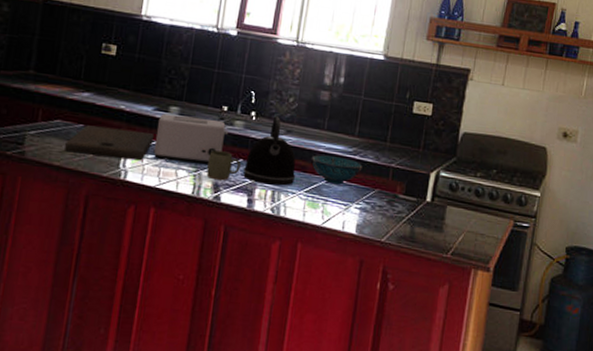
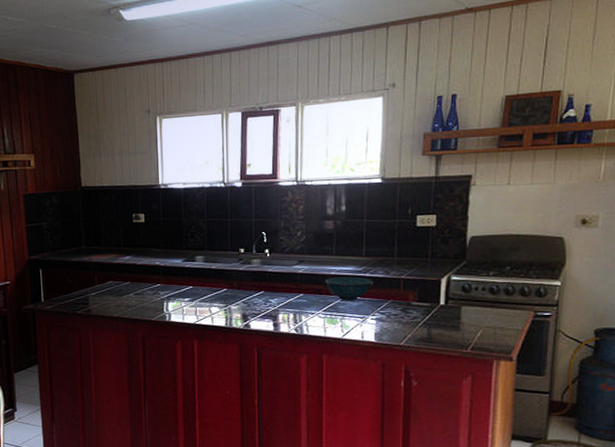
cutting board: present [65,125,154,160] -> none [119,280,187,305]
toaster: present [153,113,229,165] -> none [188,261,248,301]
mug: present [206,150,241,180] -> none [234,287,263,311]
kettle: present [242,116,296,186] -> none [265,250,313,309]

